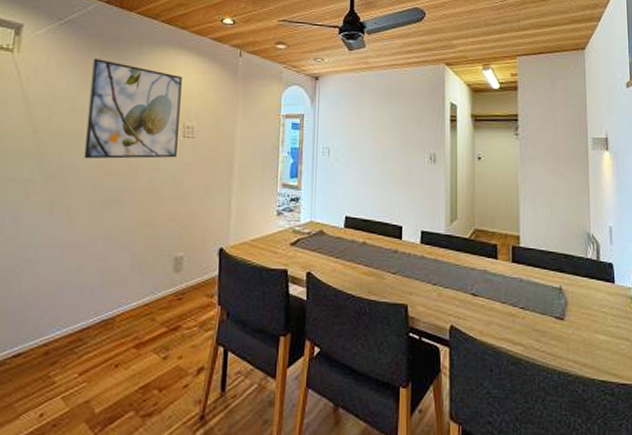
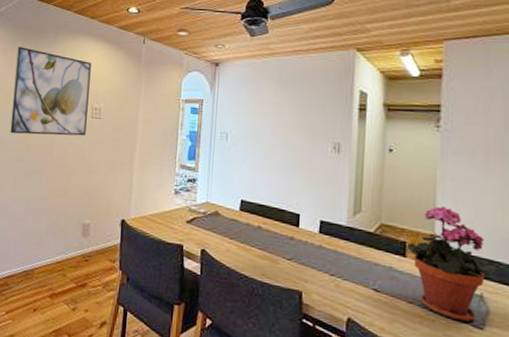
potted plant: none [498,208,571,315] -> present [408,206,497,323]

